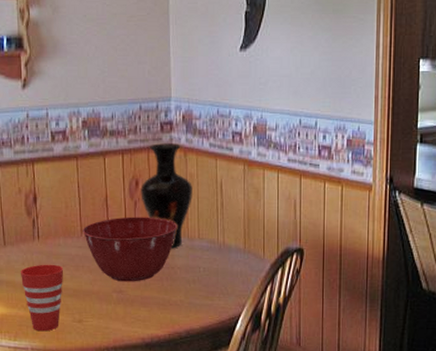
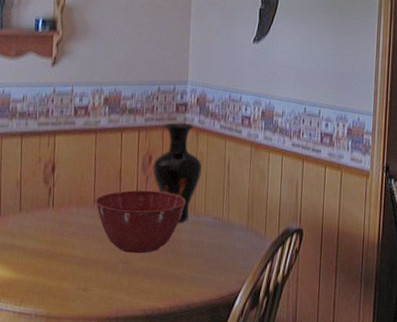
cup: present [20,264,64,332] -> none [32,231,74,298]

